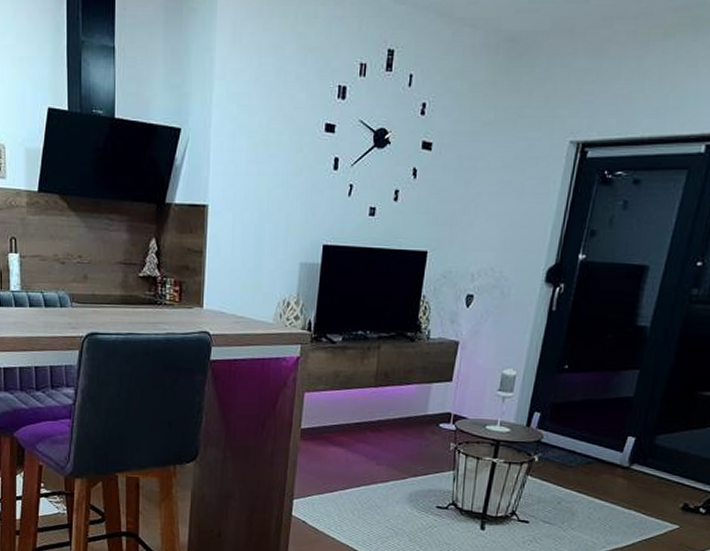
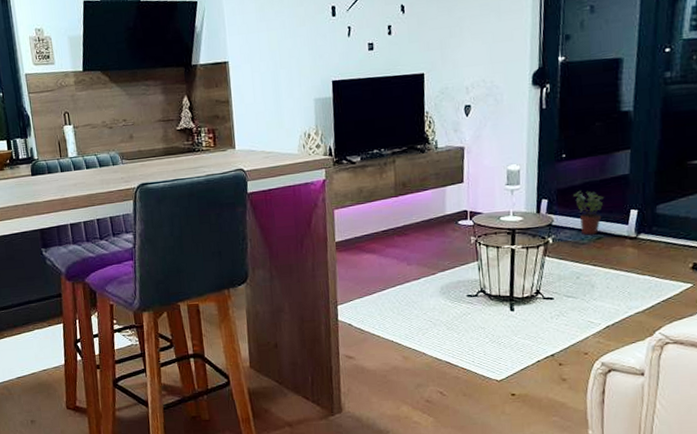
potted plant: none [568,407,601,459] -> present [572,190,604,235]

